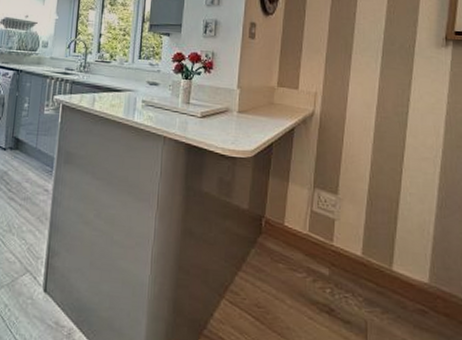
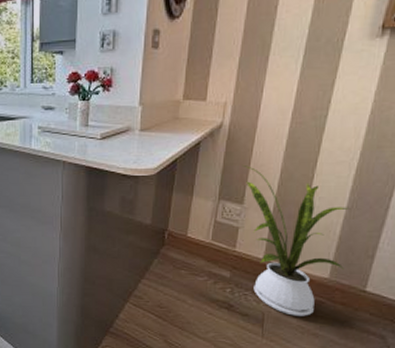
house plant: none [335,155,442,328] -> present [243,166,350,316]

